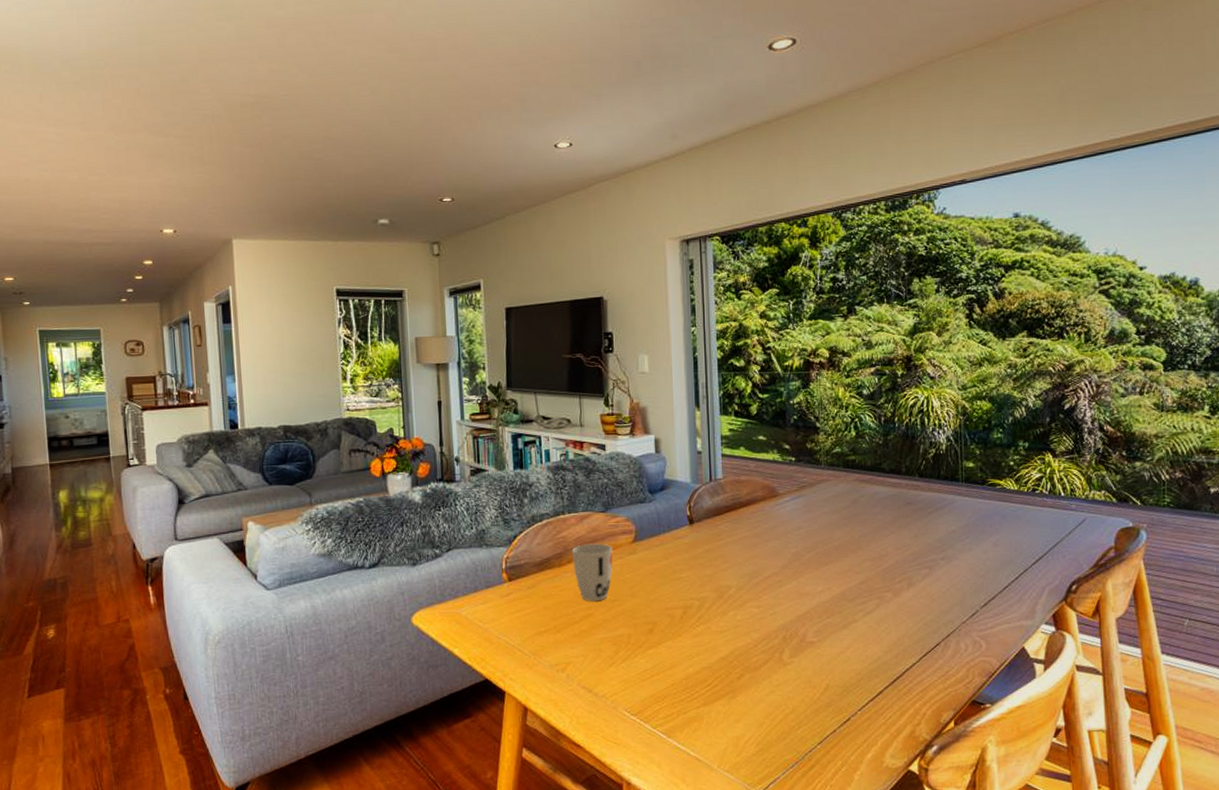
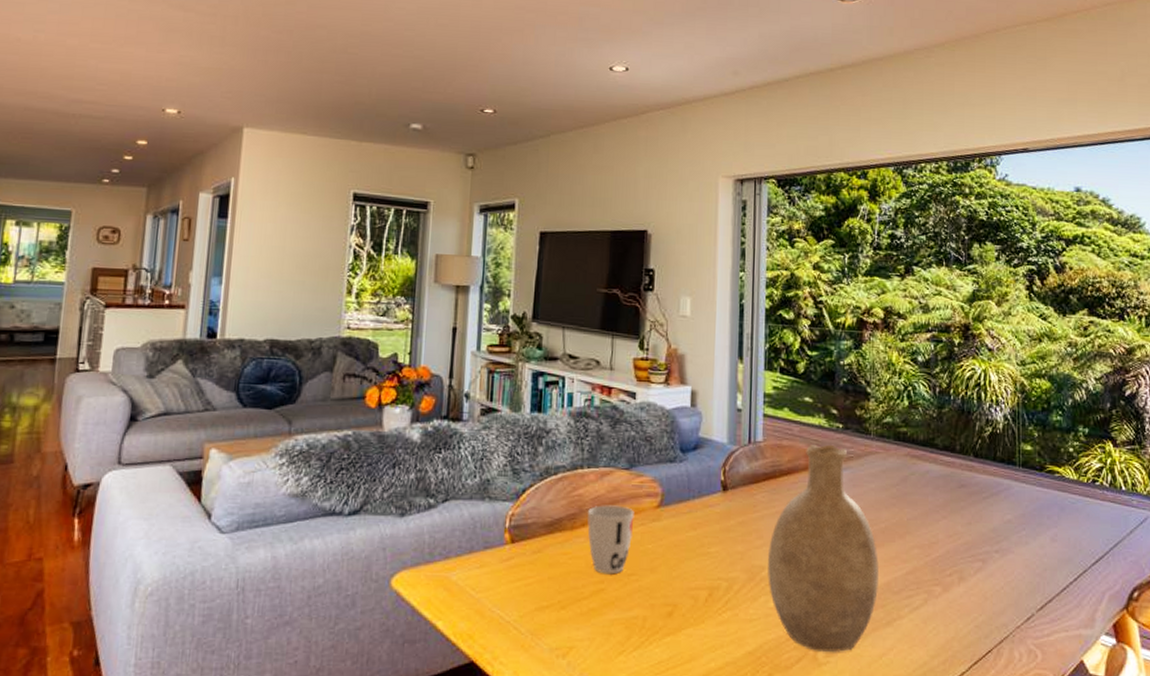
decorative vase: none [733,476,835,654] -> present [767,444,880,652]

